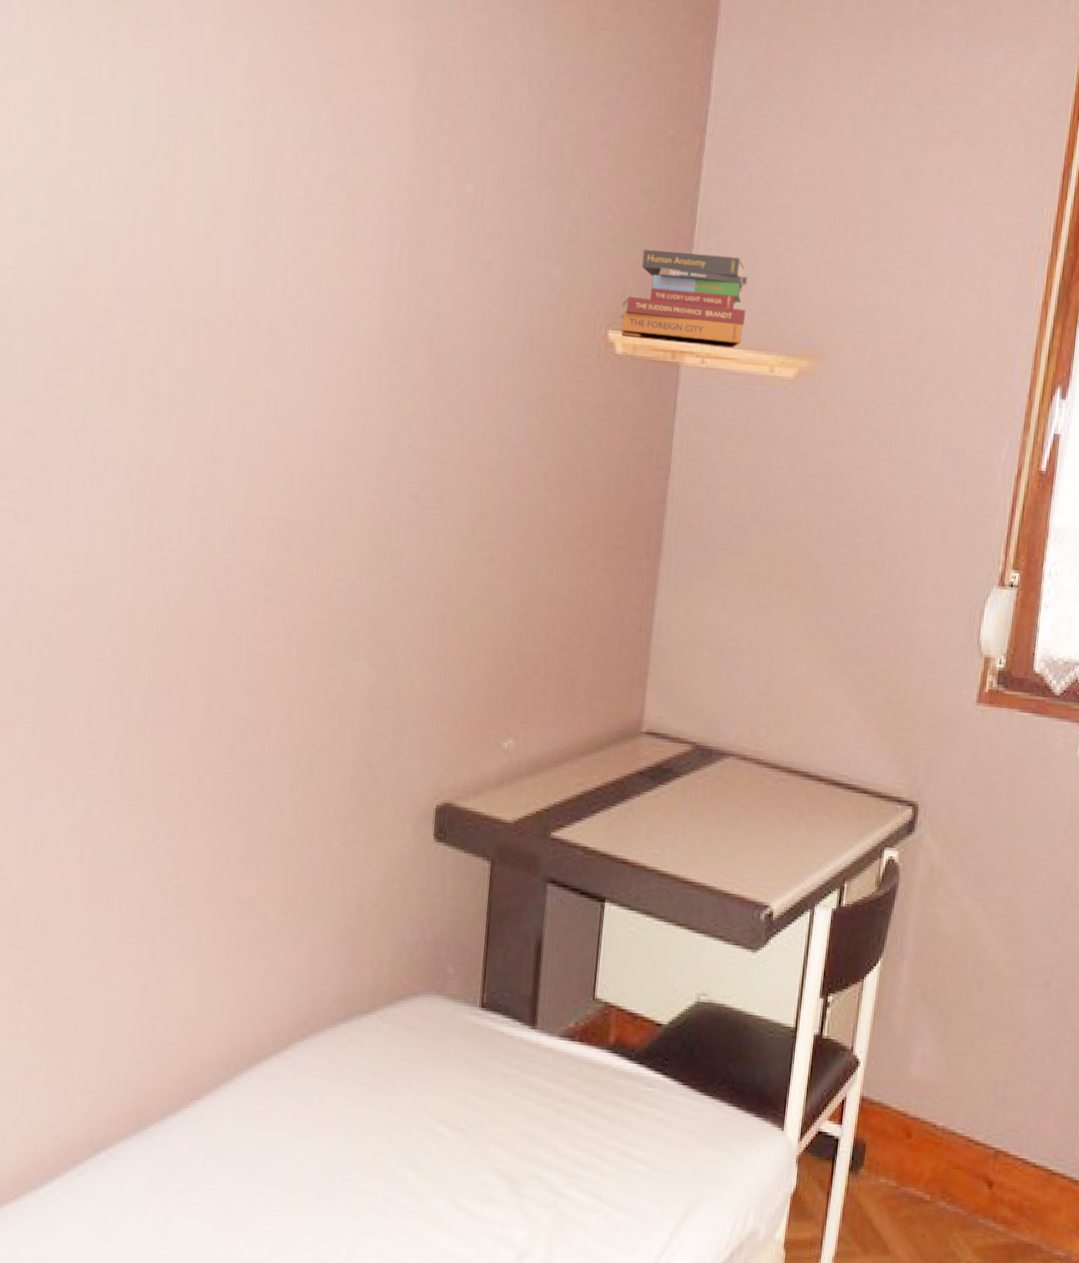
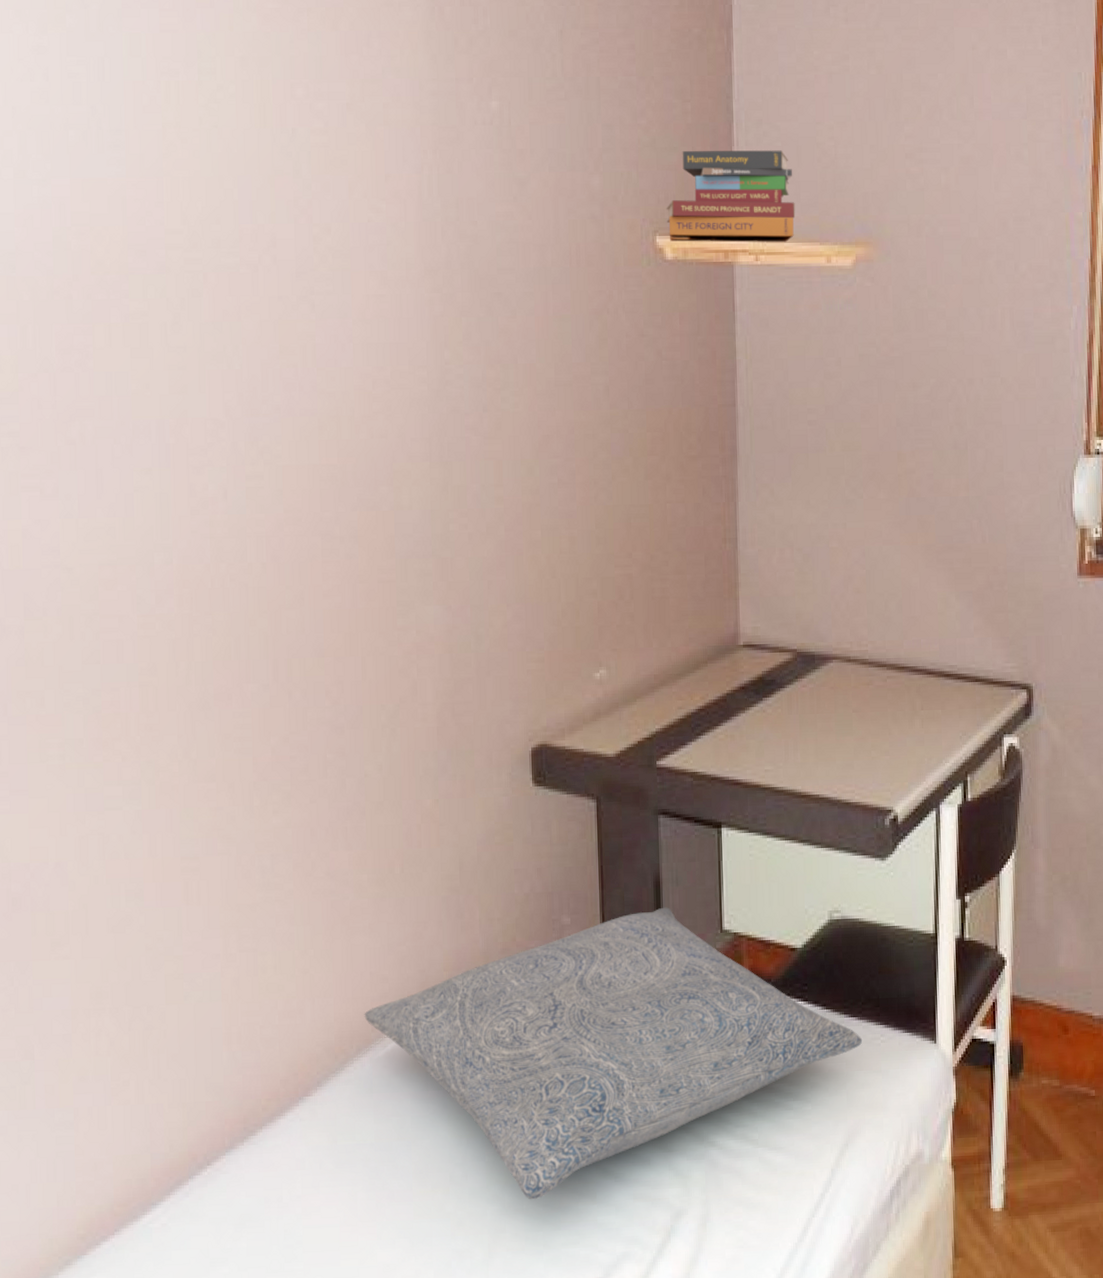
pillow: none [256,969,714,1223] -> present [364,907,863,1200]

